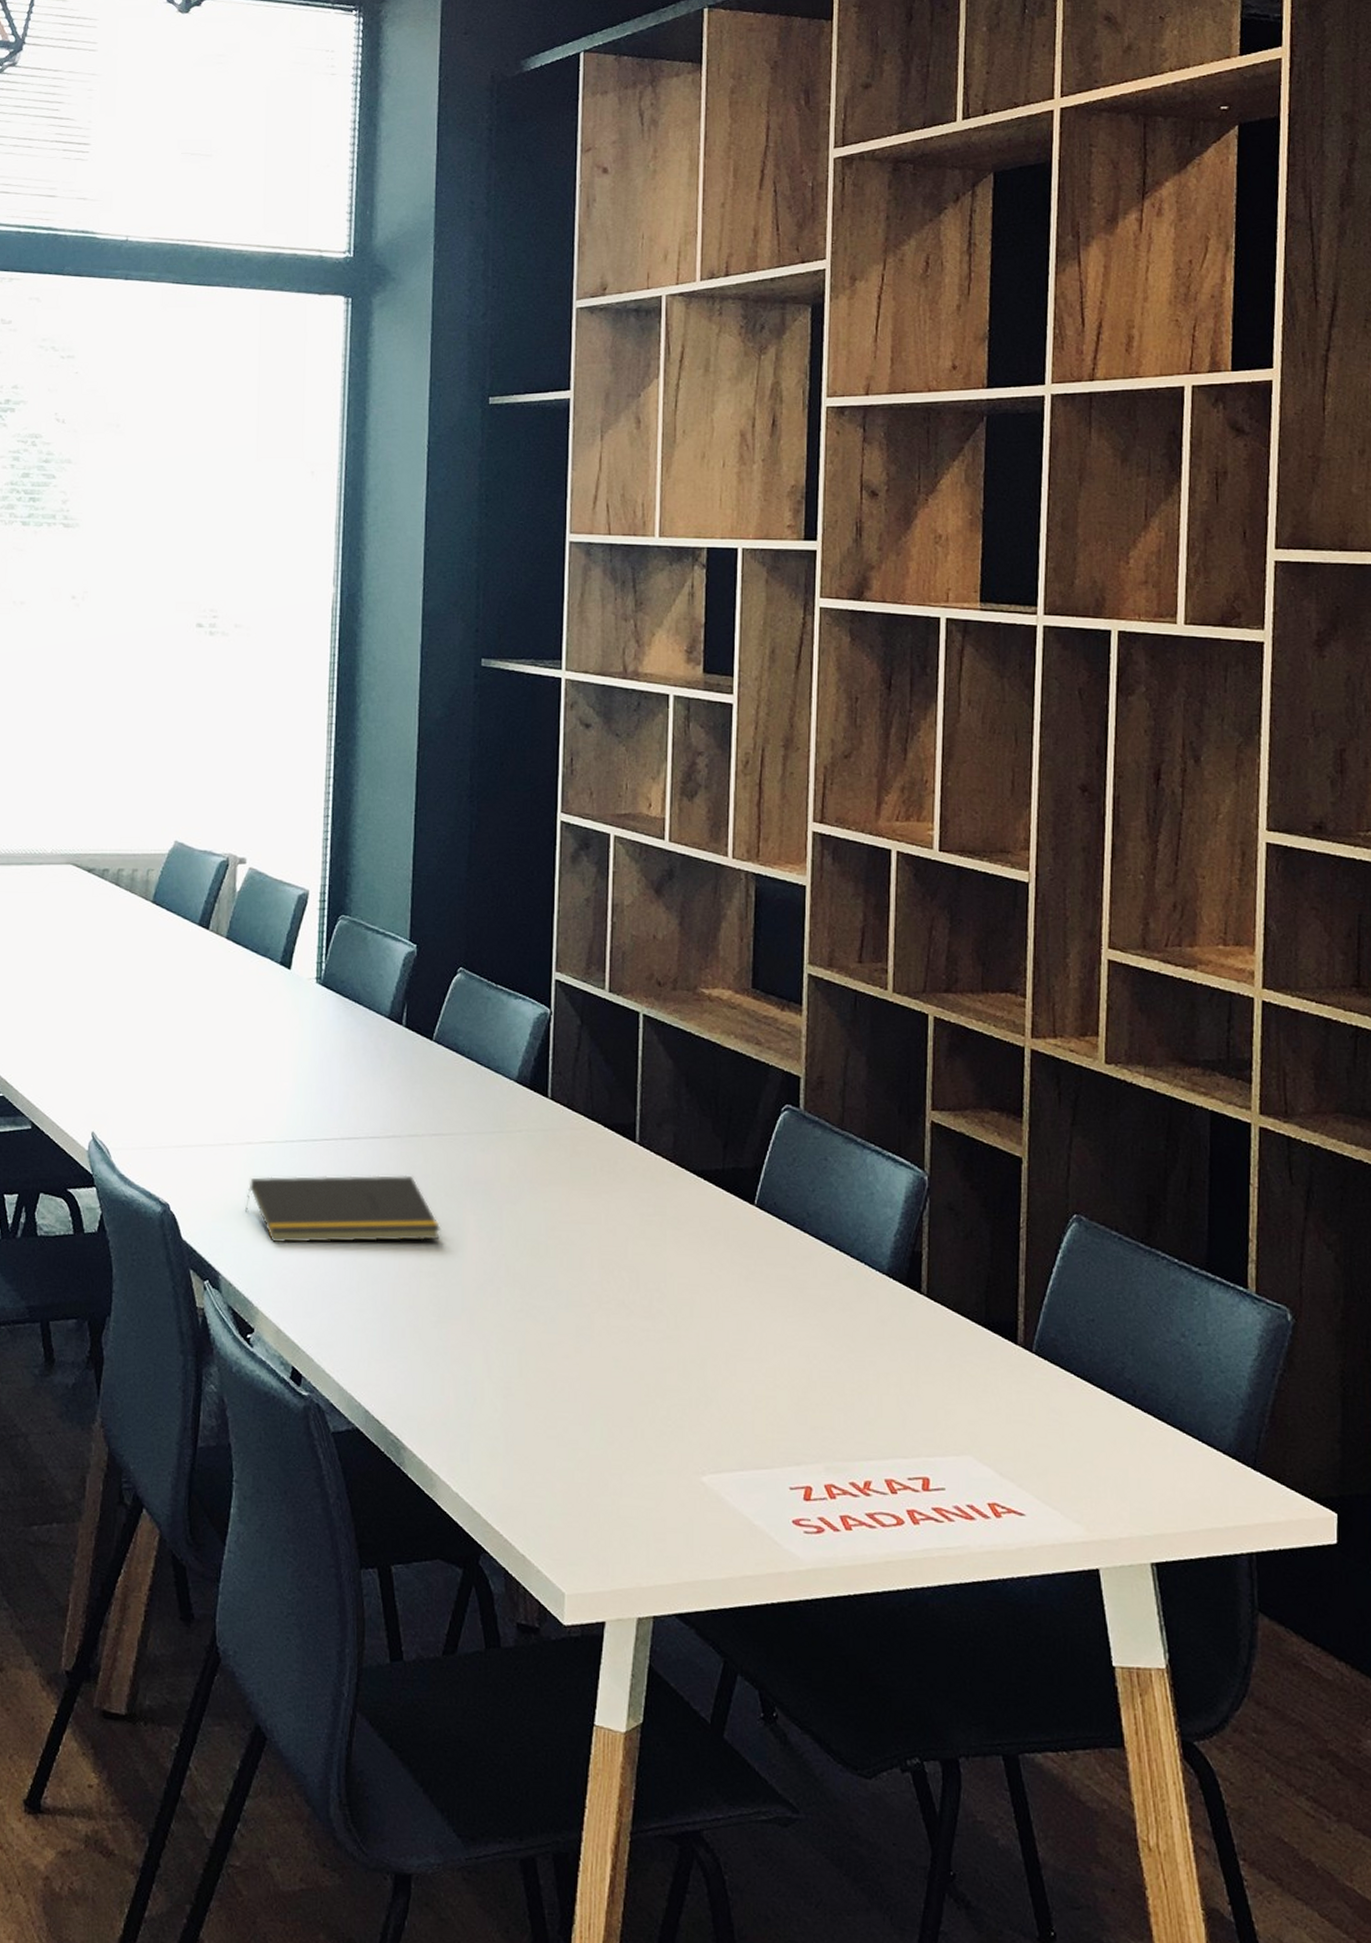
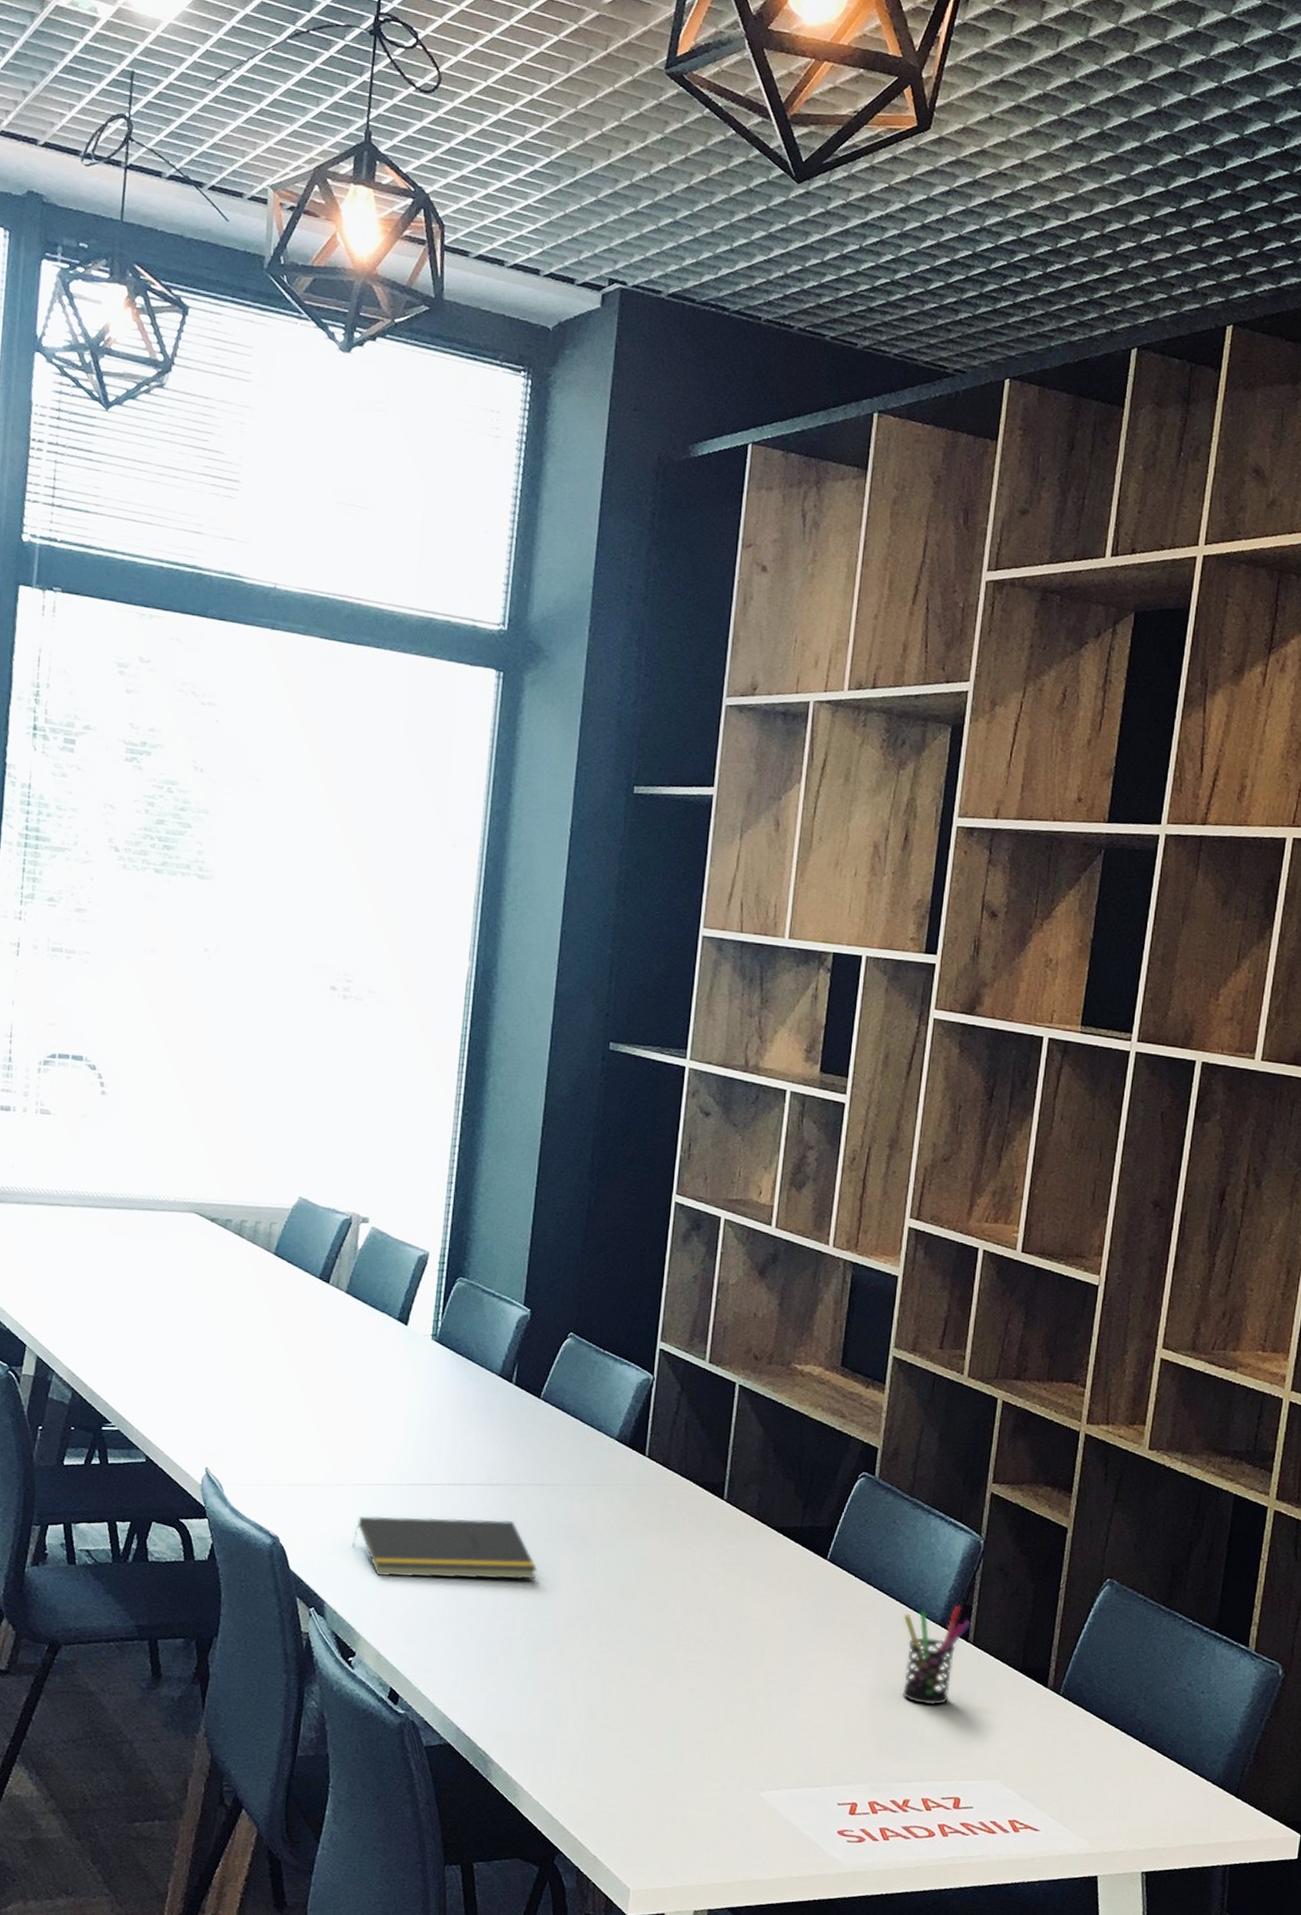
pen holder: none [845,1251,923,1369] -> present [902,1605,971,1705]

